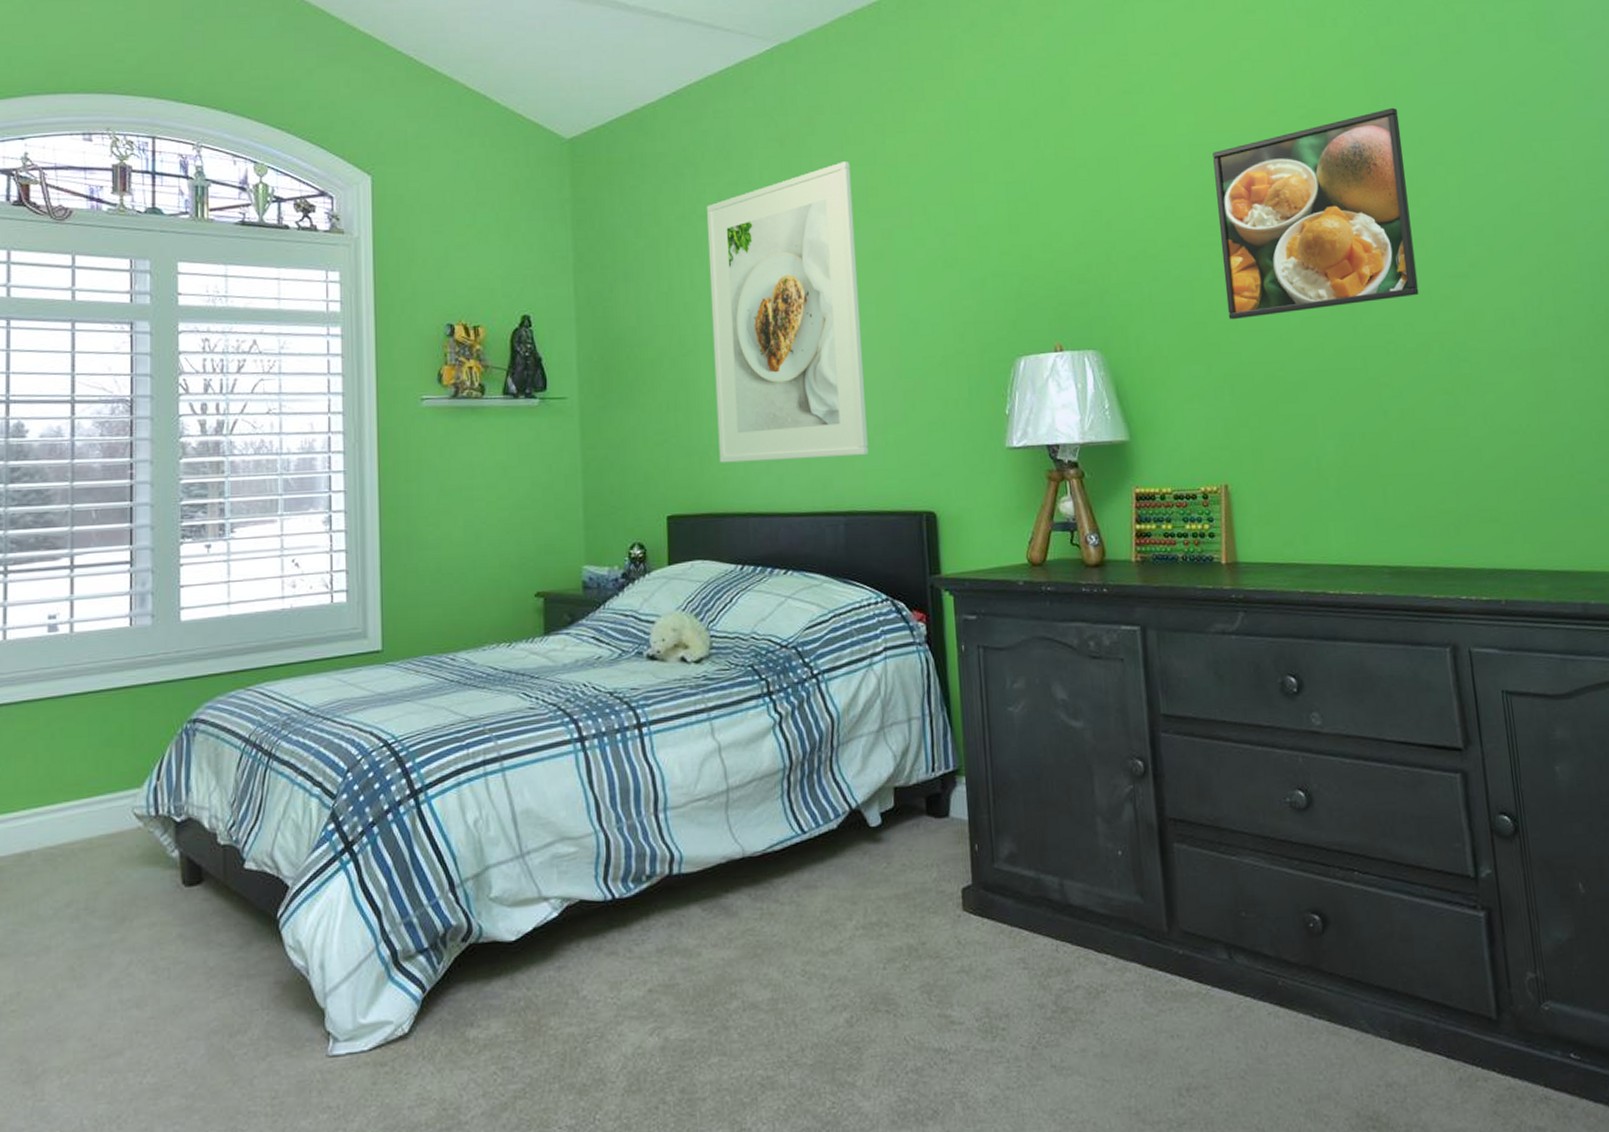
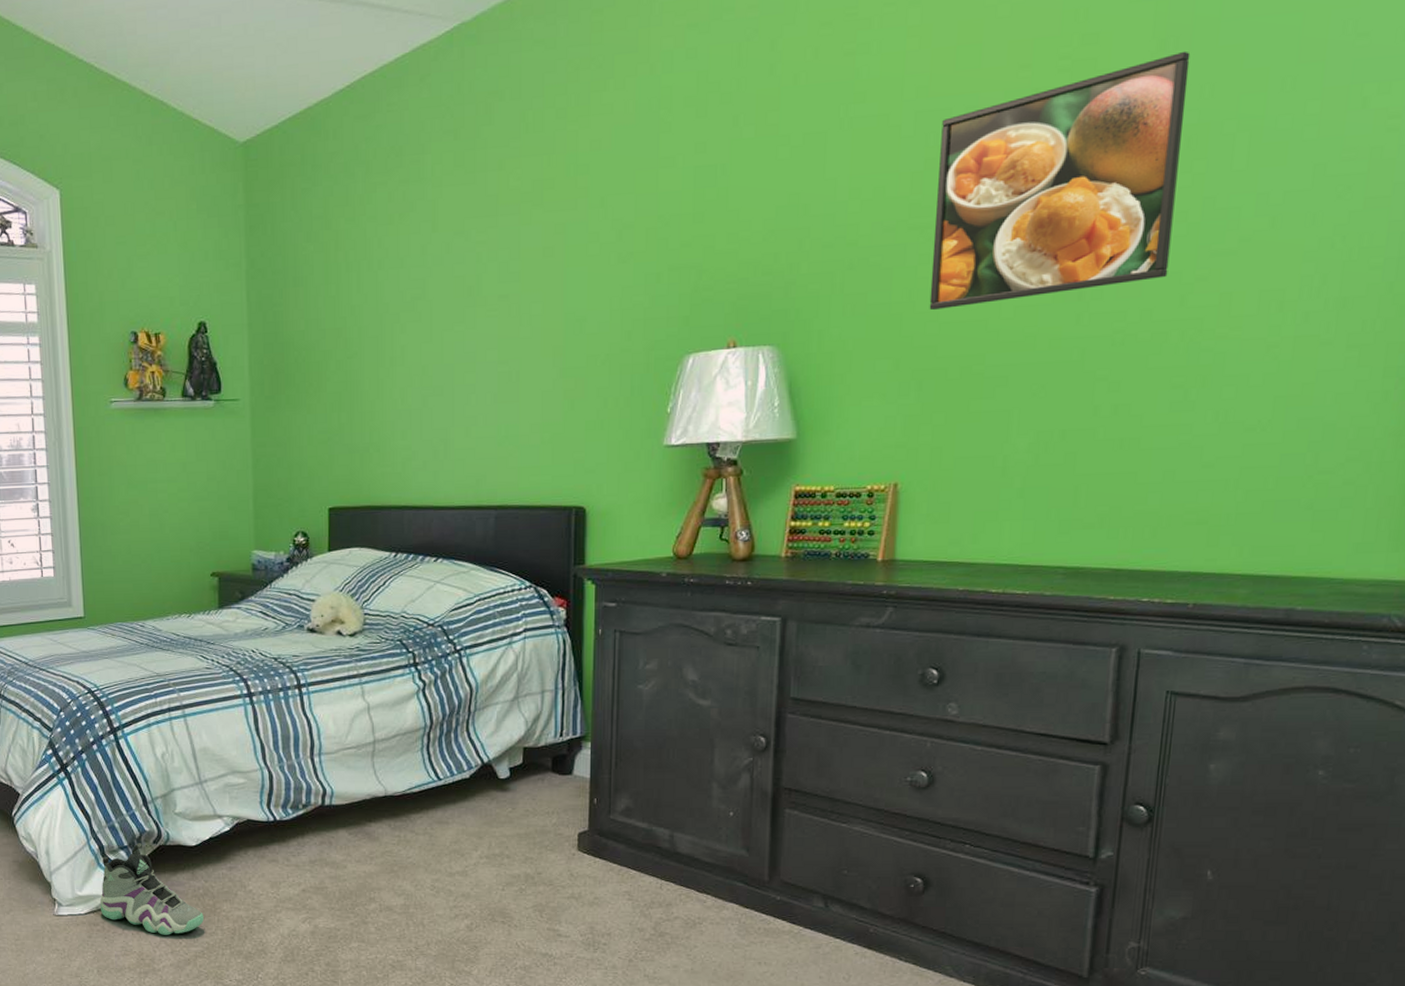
sneaker: none [390,942,525,1071] -> present [100,843,204,935]
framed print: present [706,161,868,463] -> none [376,151,527,460]

